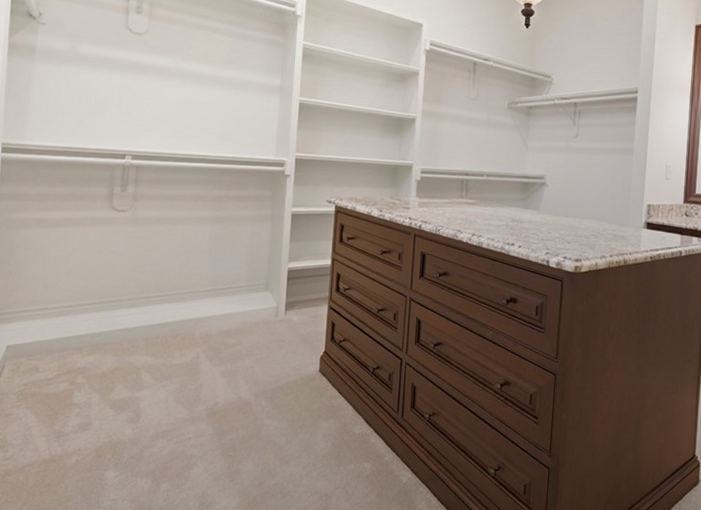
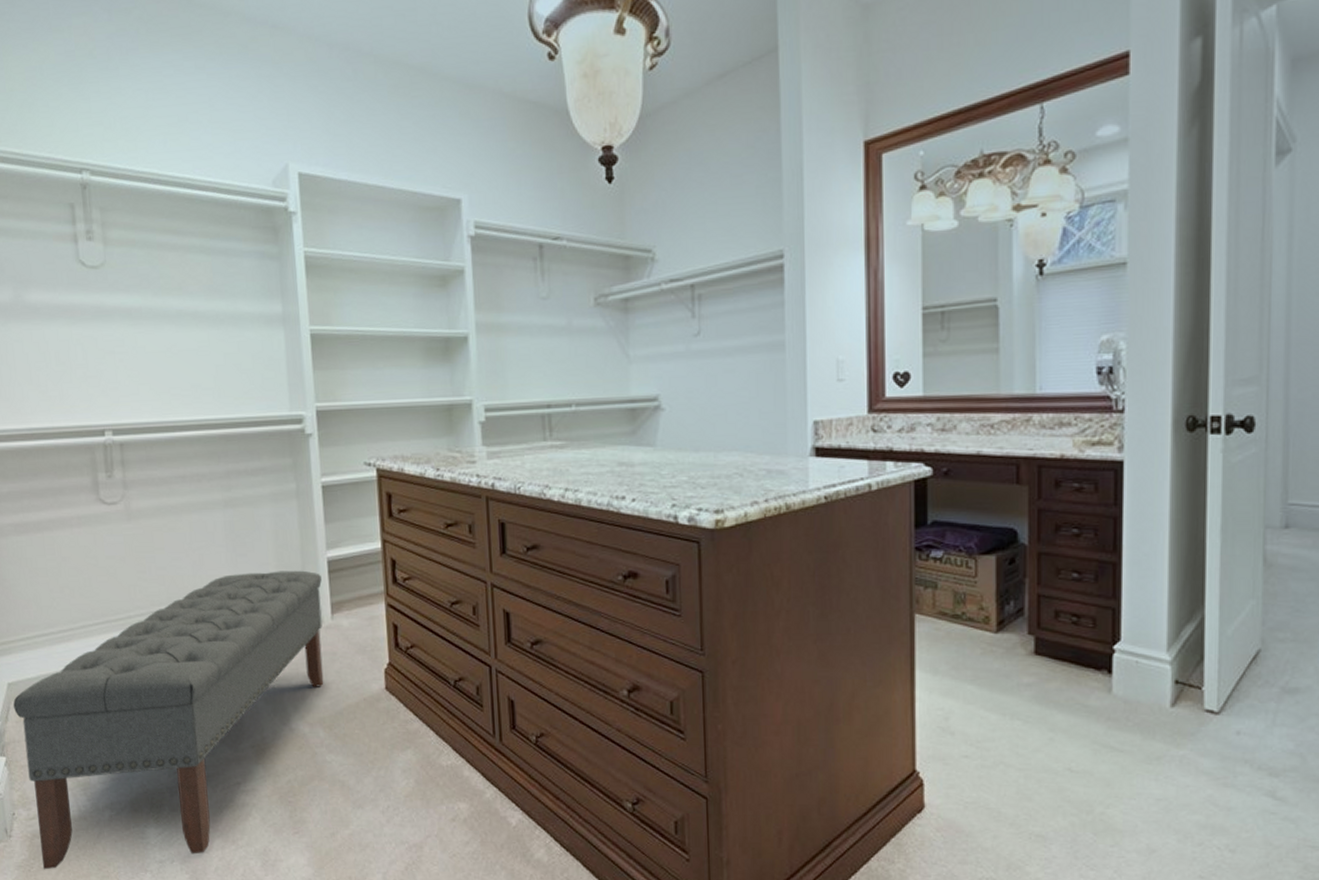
bench: none [8,274,281,503] -> present [13,570,324,870]

